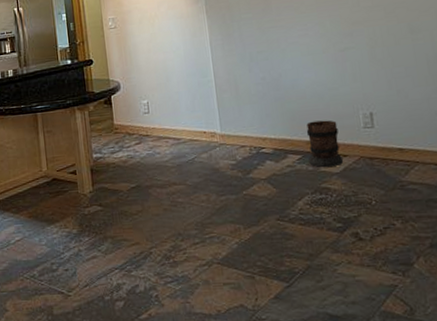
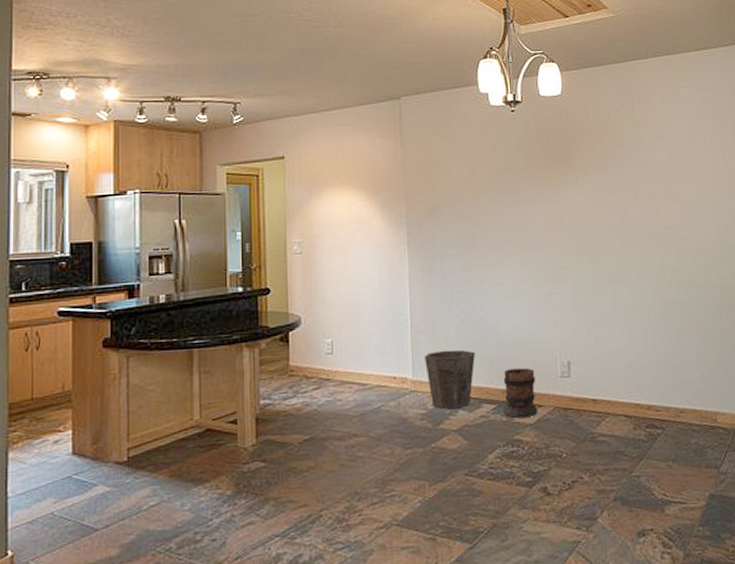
waste bin: none [230,105,278,160] -> present [425,349,475,409]

